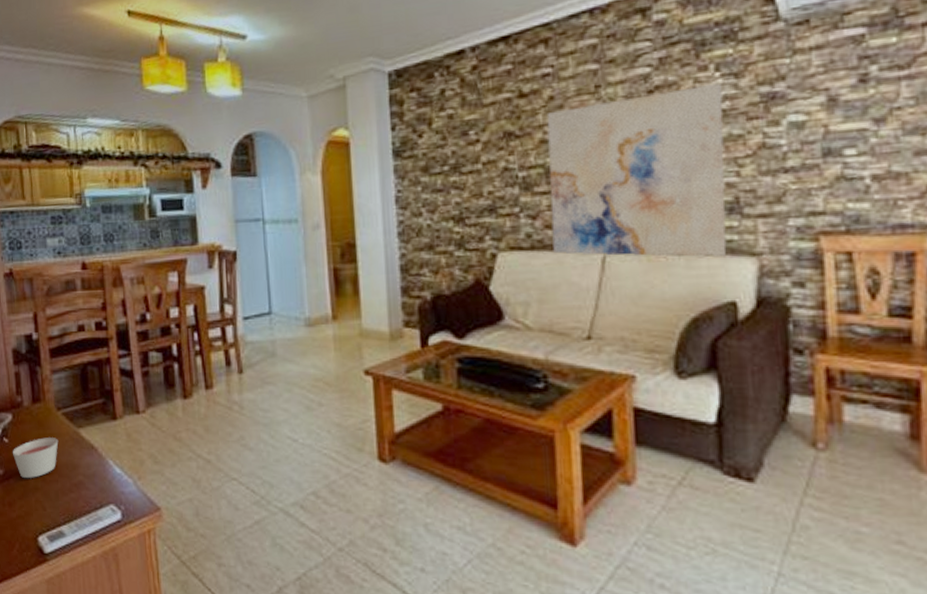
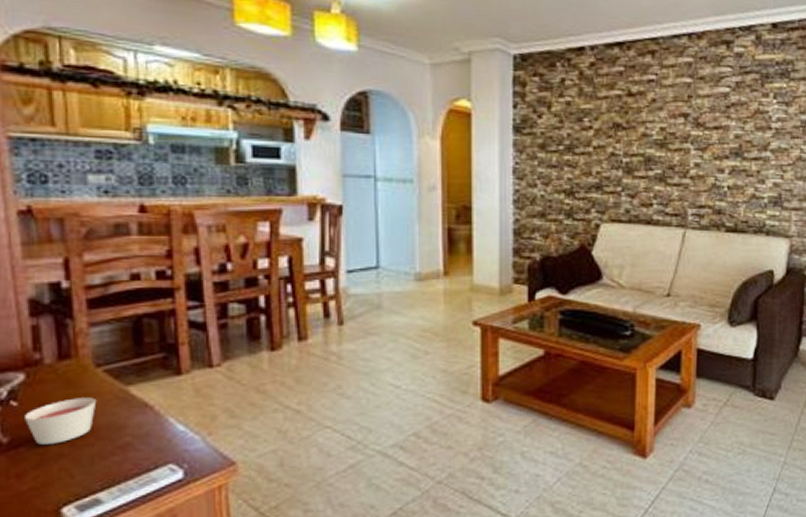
wall art: present [546,83,727,258] -> none [646,107,777,238]

